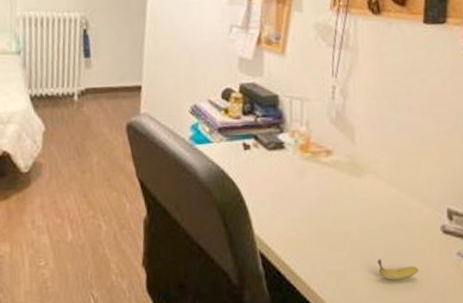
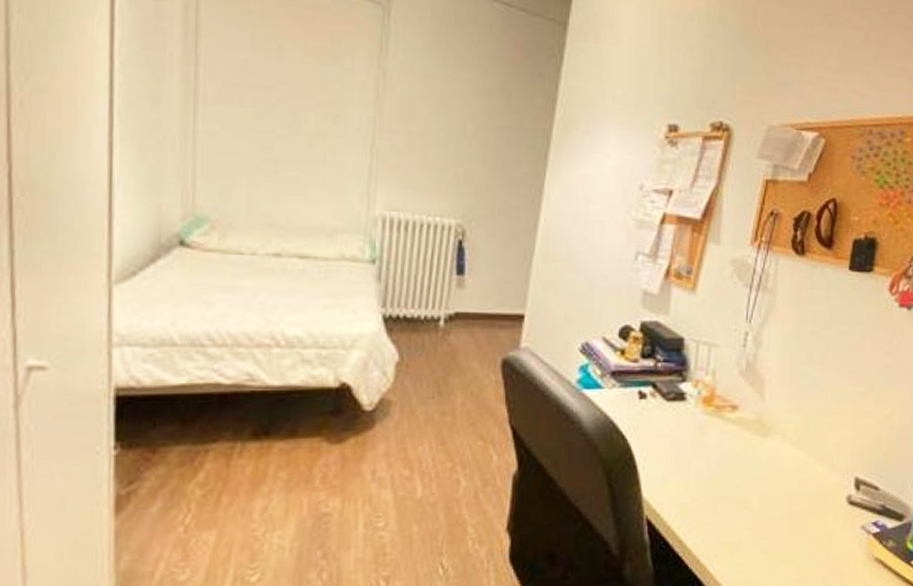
banana: present [377,258,419,281] -> none [775,530,819,555]

